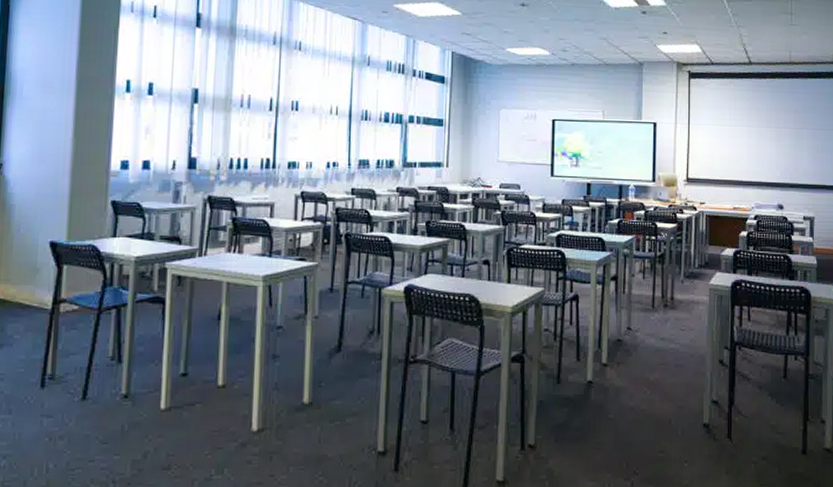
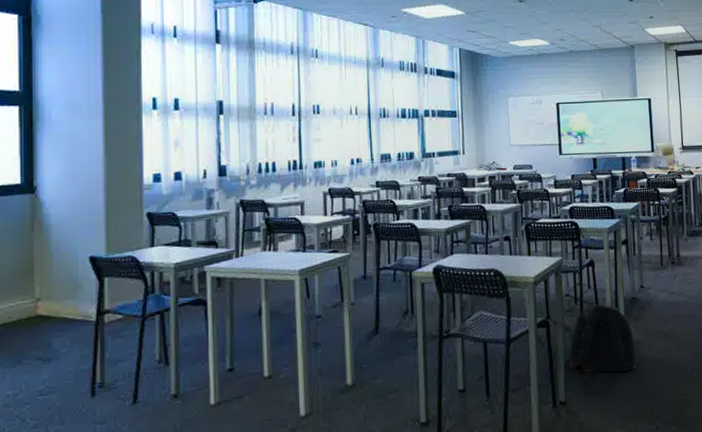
backpack: none [542,343,616,419] -> present [569,303,636,373]

